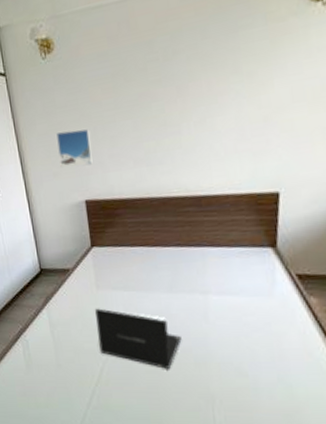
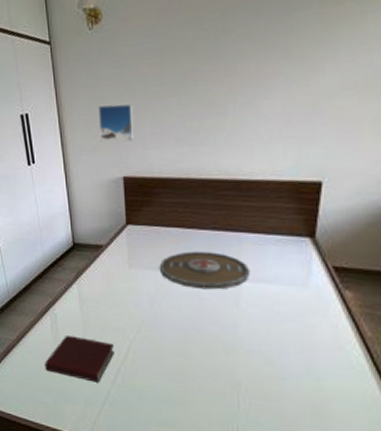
book: none [19,361,88,406] -> present [45,336,114,383]
laptop: present [95,308,182,369] -> none [126,287,211,353]
serving tray: none [126,268,217,306] -> present [159,251,251,290]

